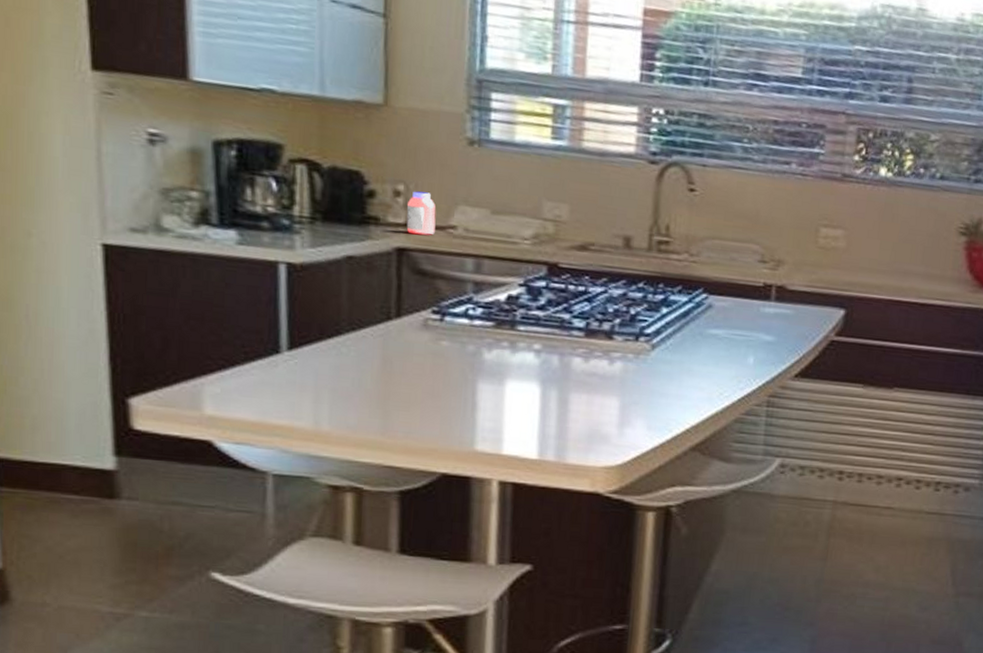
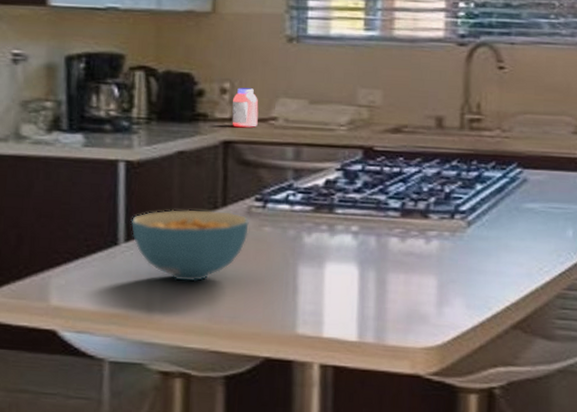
cereal bowl: none [294,318,425,395] -> present [130,209,249,282]

